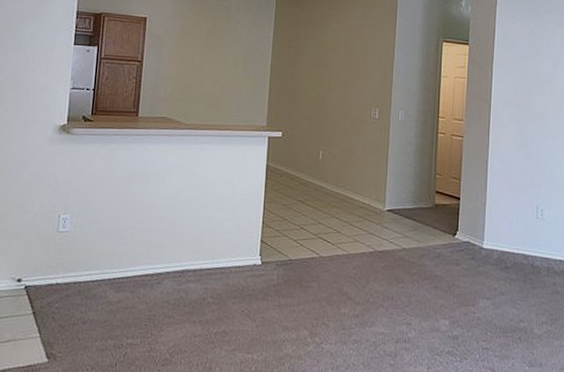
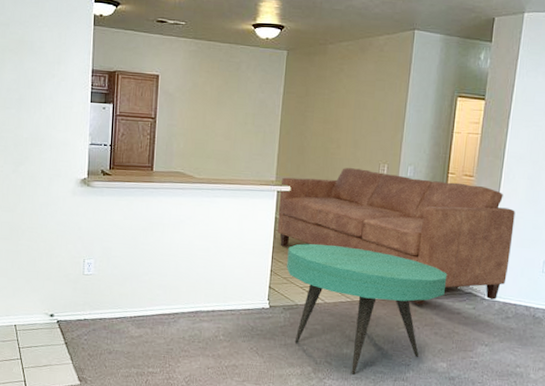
sofa: none [269,112,506,256] -> present [277,168,515,305]
coffee table: none [279,192,444,337] -> present [286,243,448,375]

